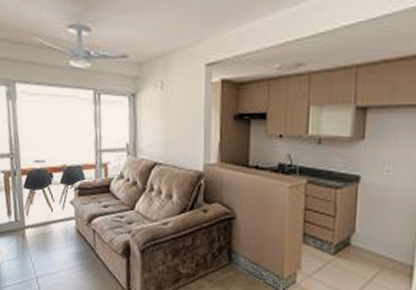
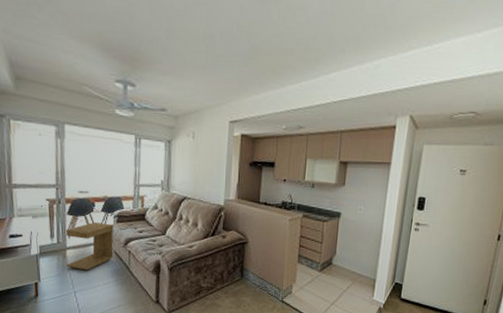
side table: none [23,197,77,253] -> present [65,222,114,271]

